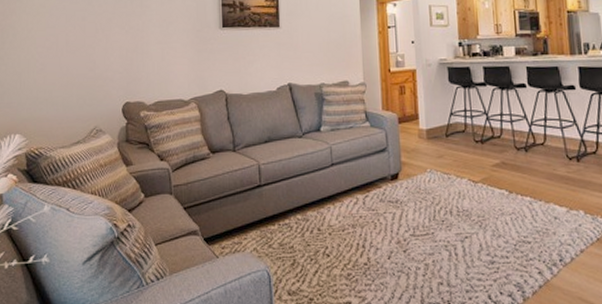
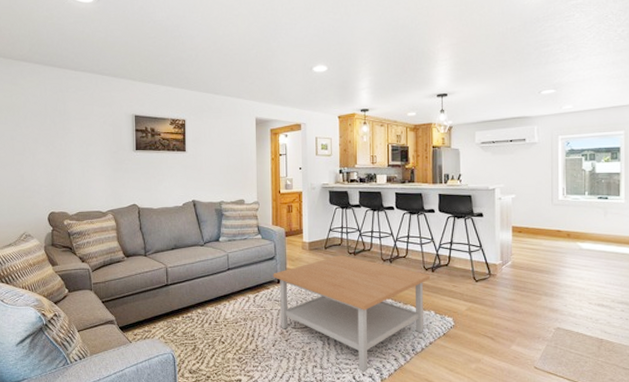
coffee table: none [385,144,576,289] -> present [273,255,431,372]

